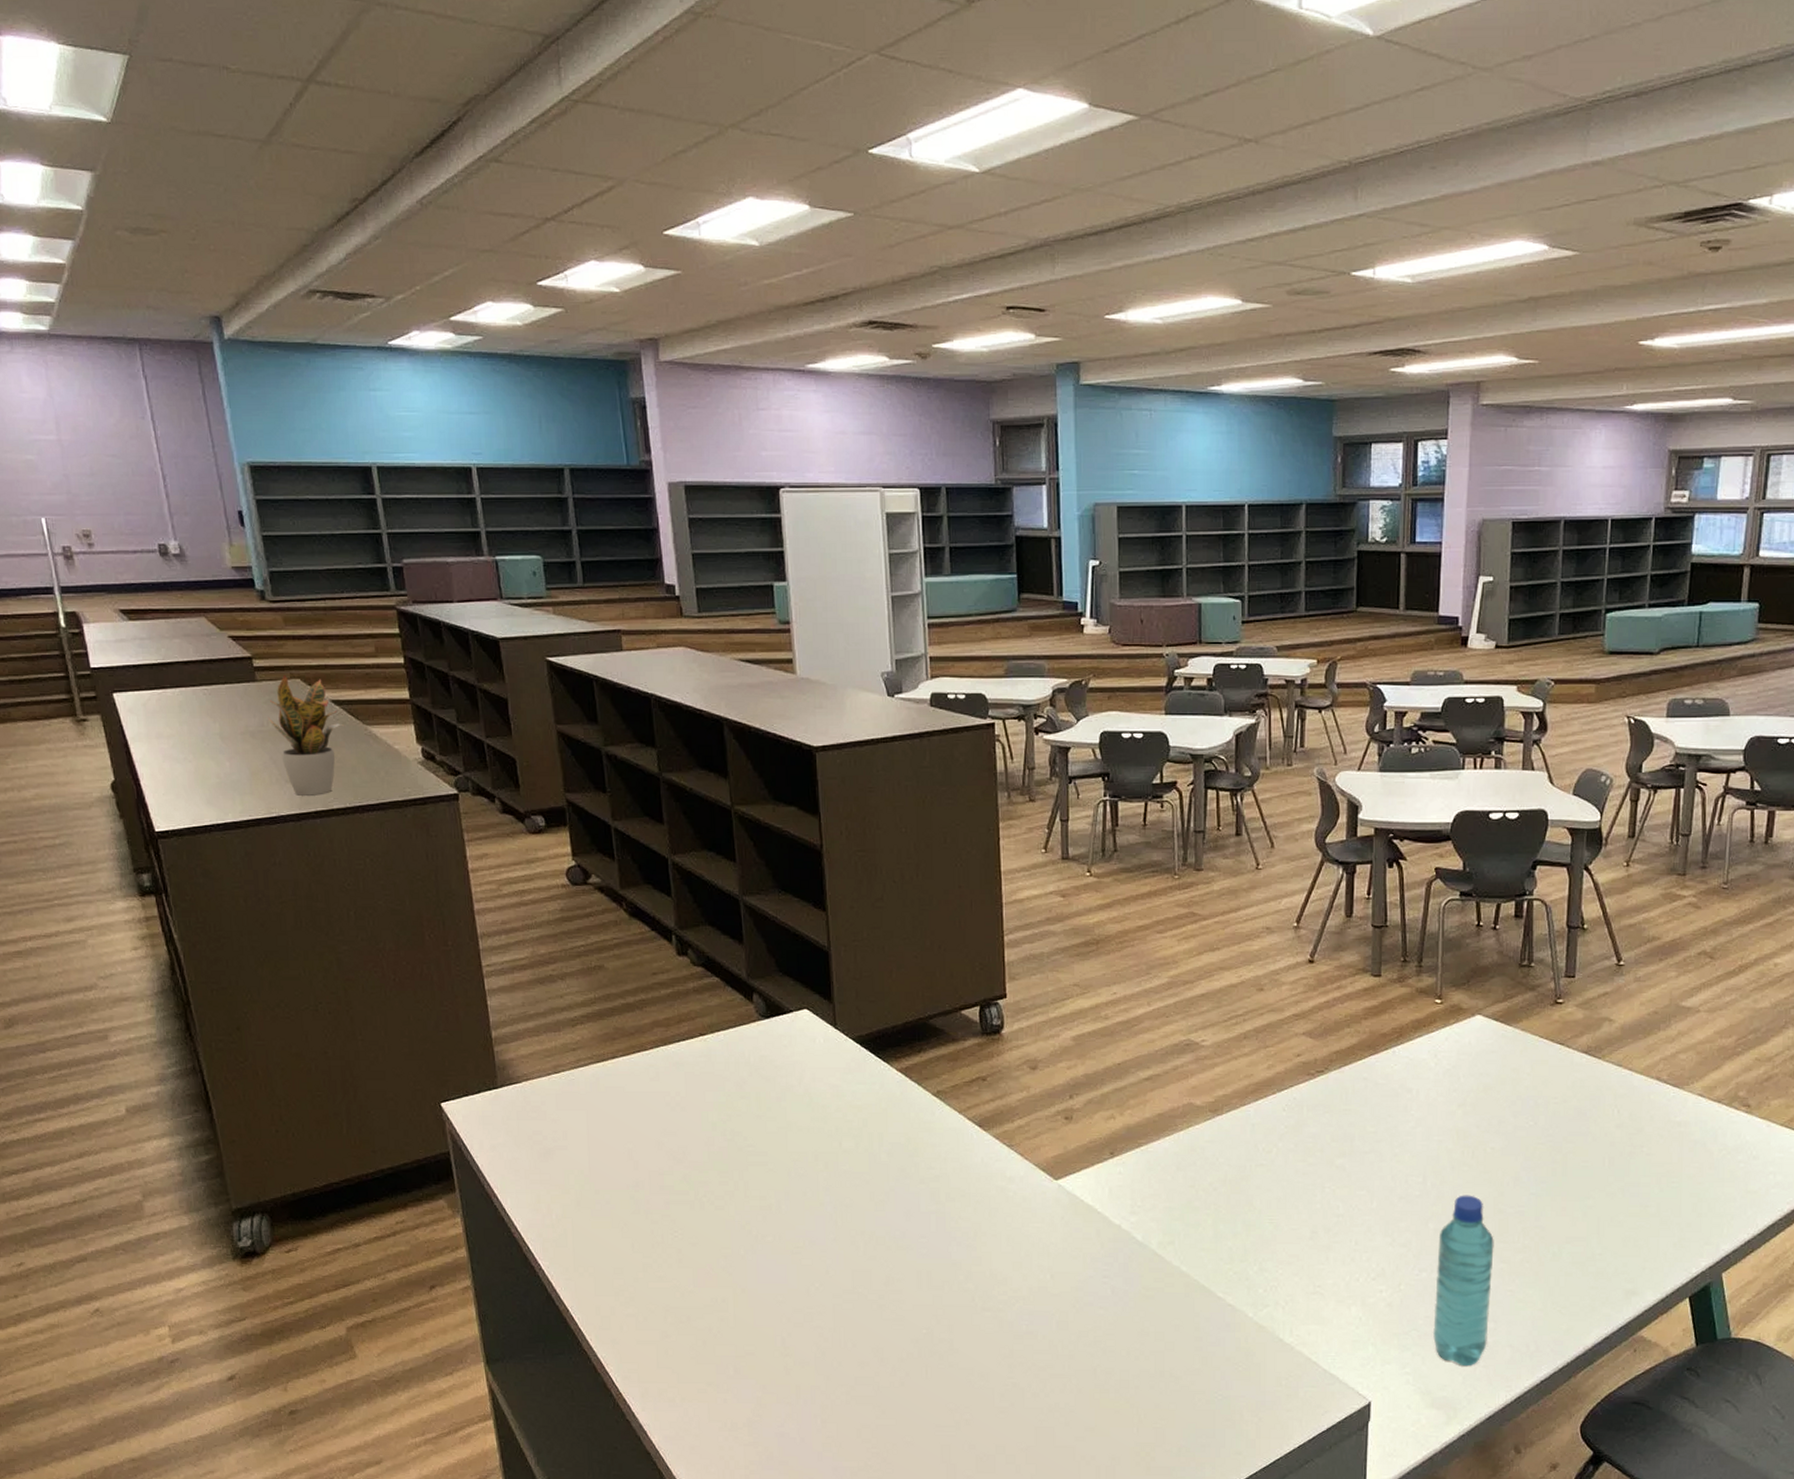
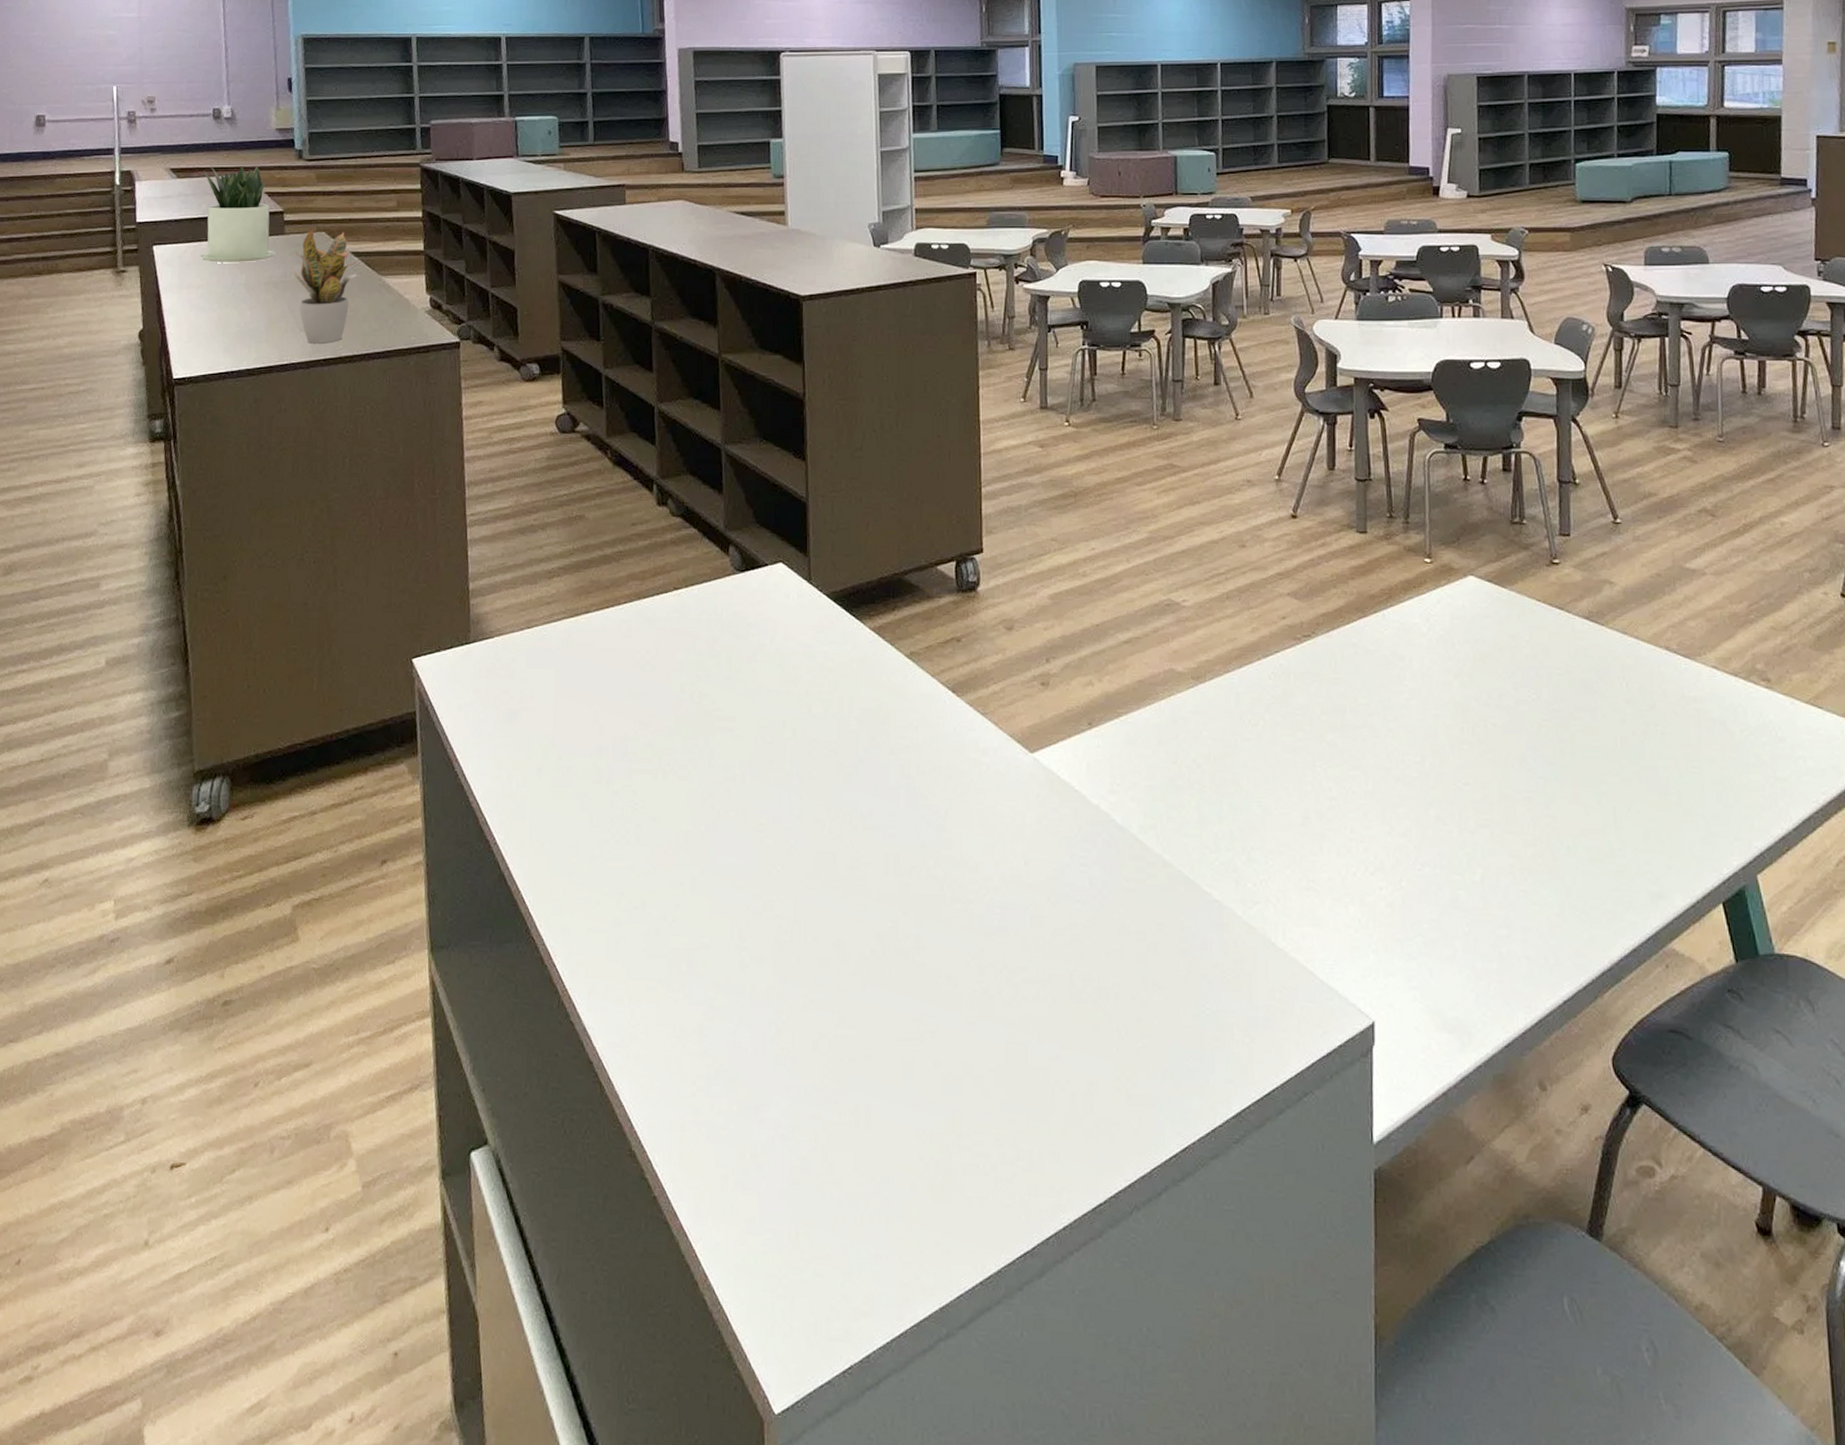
planter: none [158,608,249,711] -> present [200,166,276,262]
water bottle: present [1433,1195,1494,1367] -> none [1439,777,1502,981]

